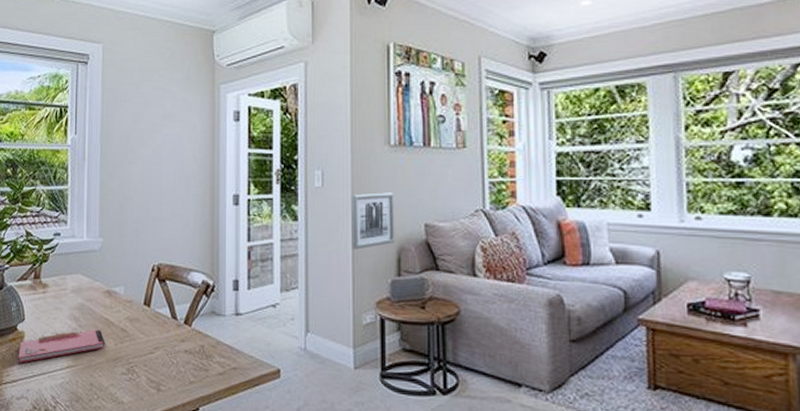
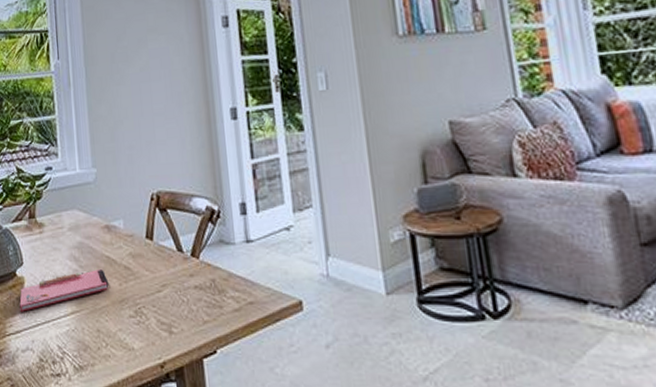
wall art: present [351,192,395,250] -> none [361,89,417,158]

